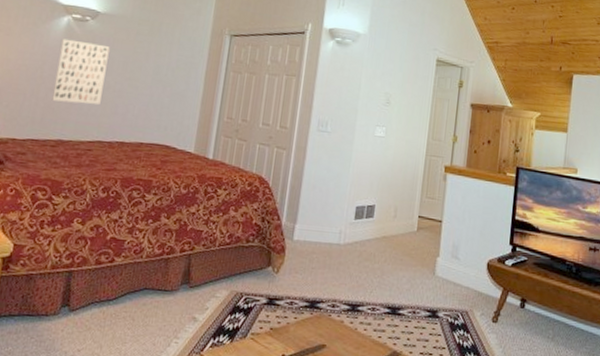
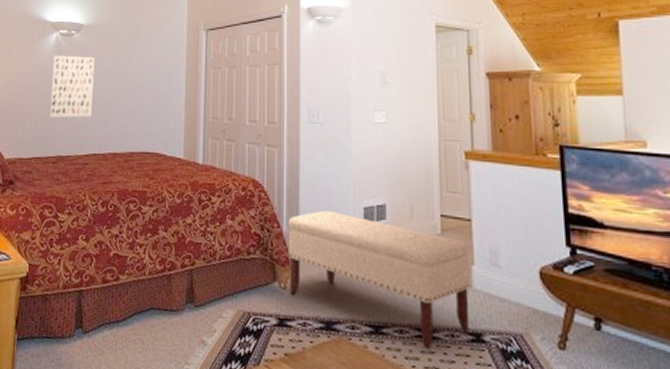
bench: none [281,207,438,323] -> present [288,210,470,350]

